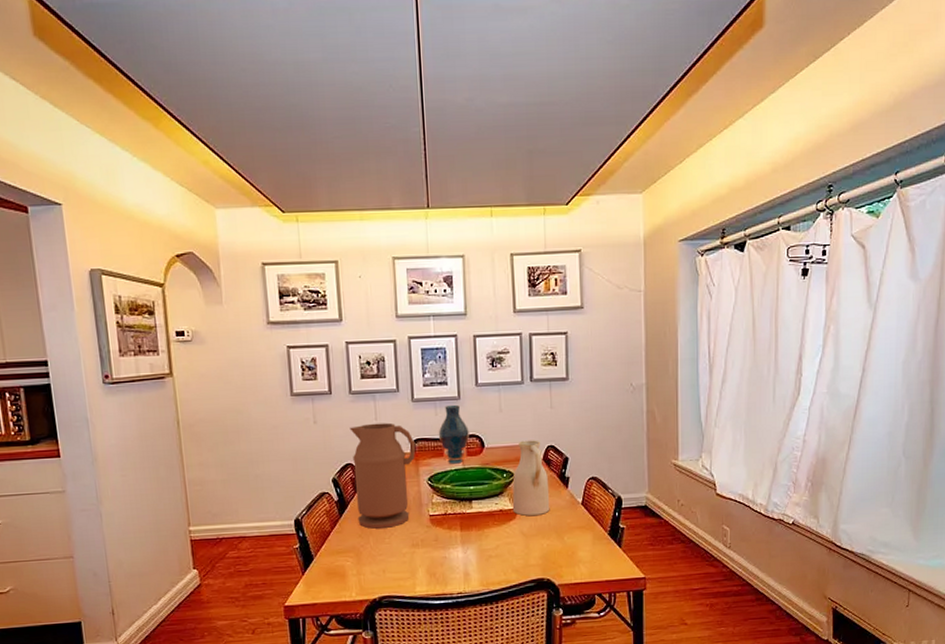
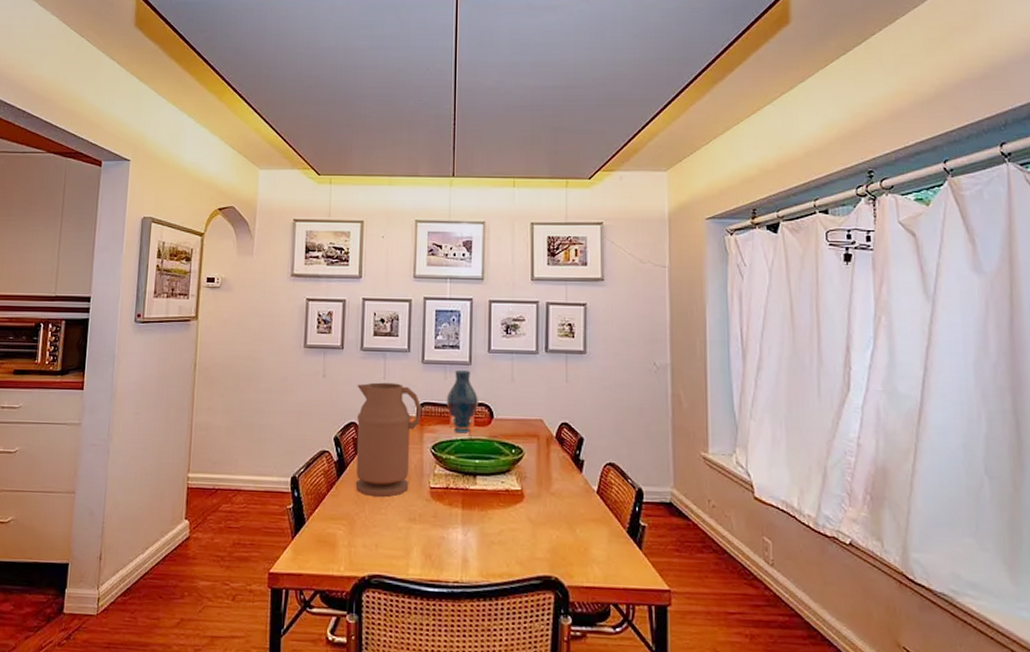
ceramic pitcher: present [512,440,550,516] -> none [520,414,561,501]

